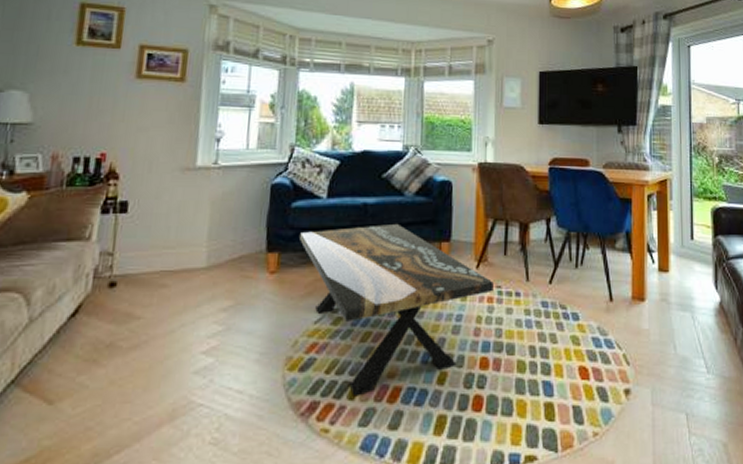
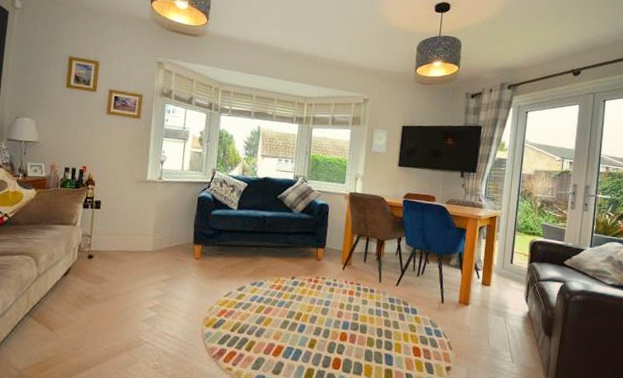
coffee table: present [300,223,493,397] -> none [217,232,355,349]

